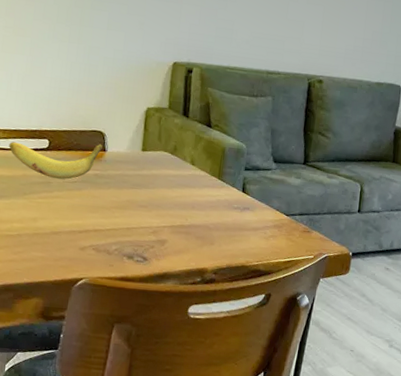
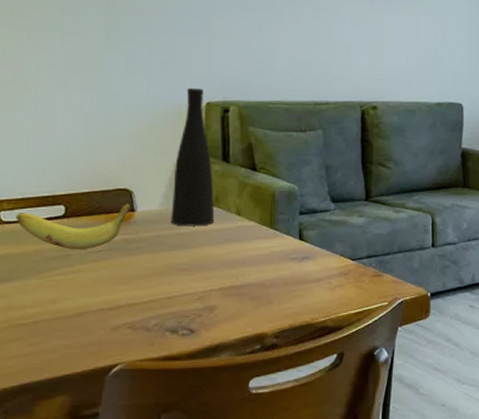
vase: none [135,47,174,171] -> present [171,87,215,226]

